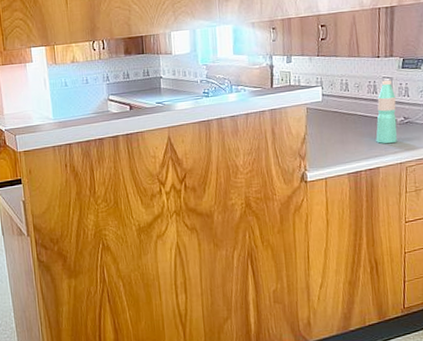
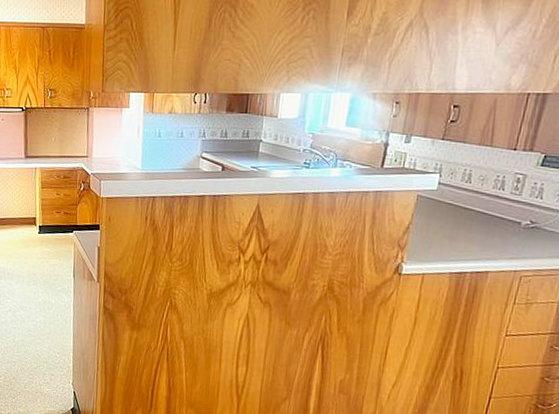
water bottle: present [376,80,397,144] -> none [491,176,526,247]

